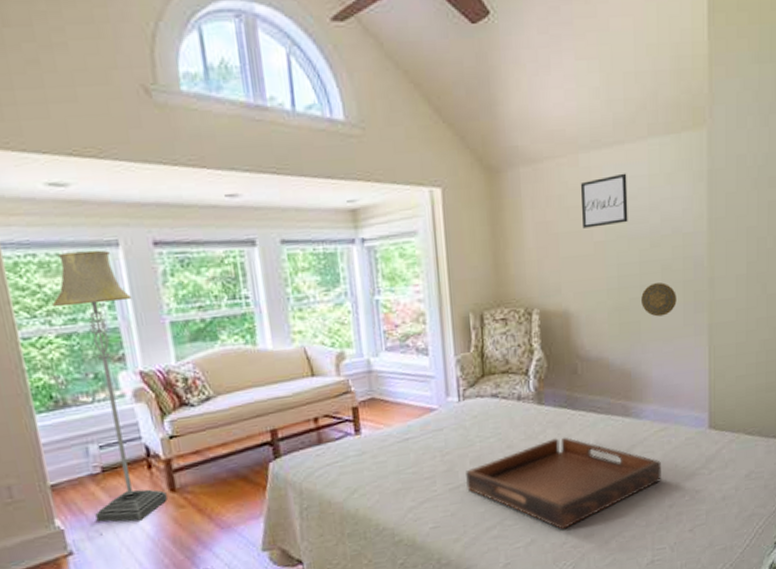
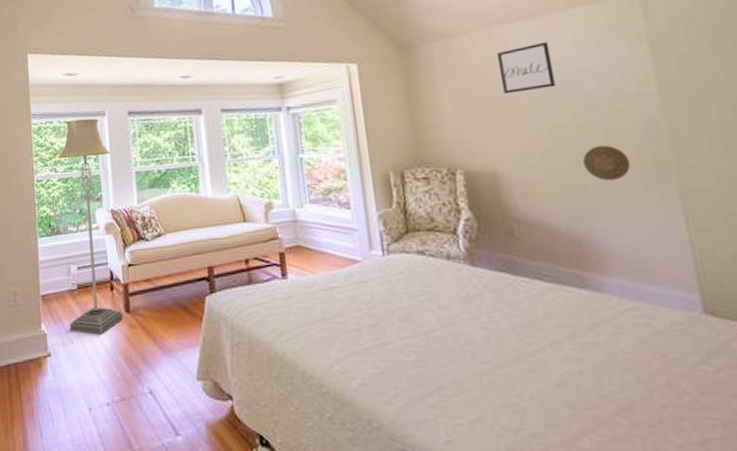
serving tray: present [465,437,661,530] -> none [394,304,644,411]

